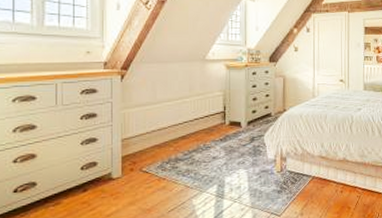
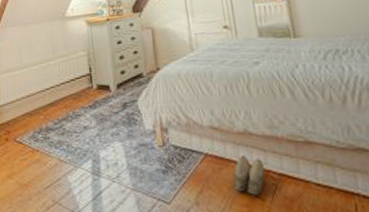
slippers: none [331,176,354,205] -> present [234,155,266,195]

